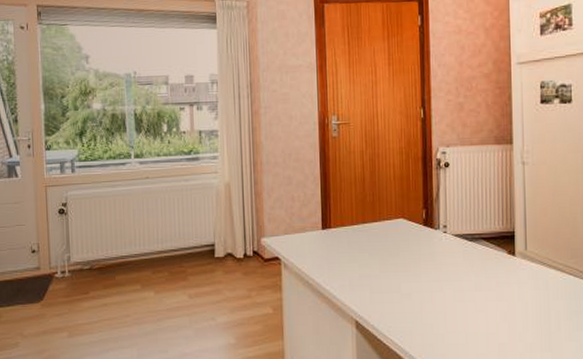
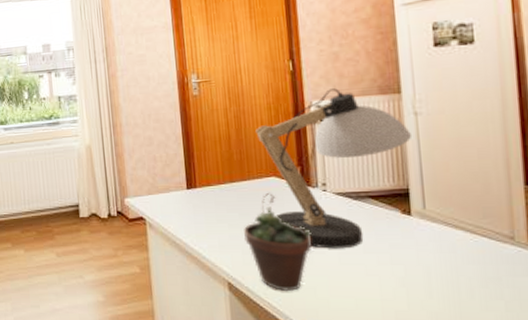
succulent plant: none [373,233,432,328] -> present [244,192,312,291]
desk lamp: none [388,137,520,287] -> present [255,88,413,249]

